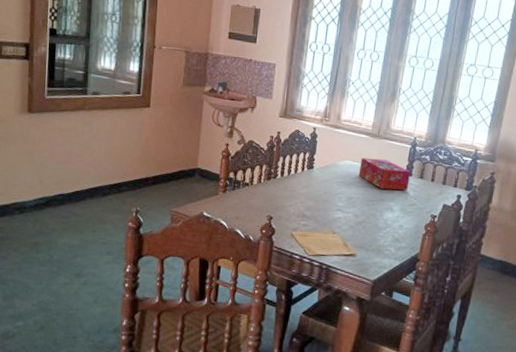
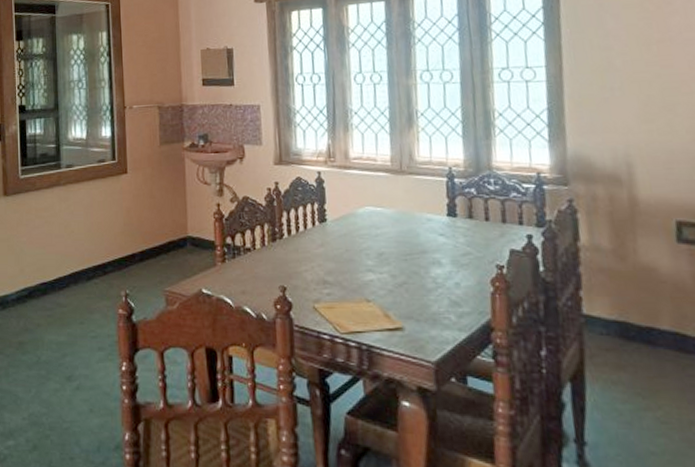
tissue box: present [358,157,411,191] -> none [384,199,456,238]

